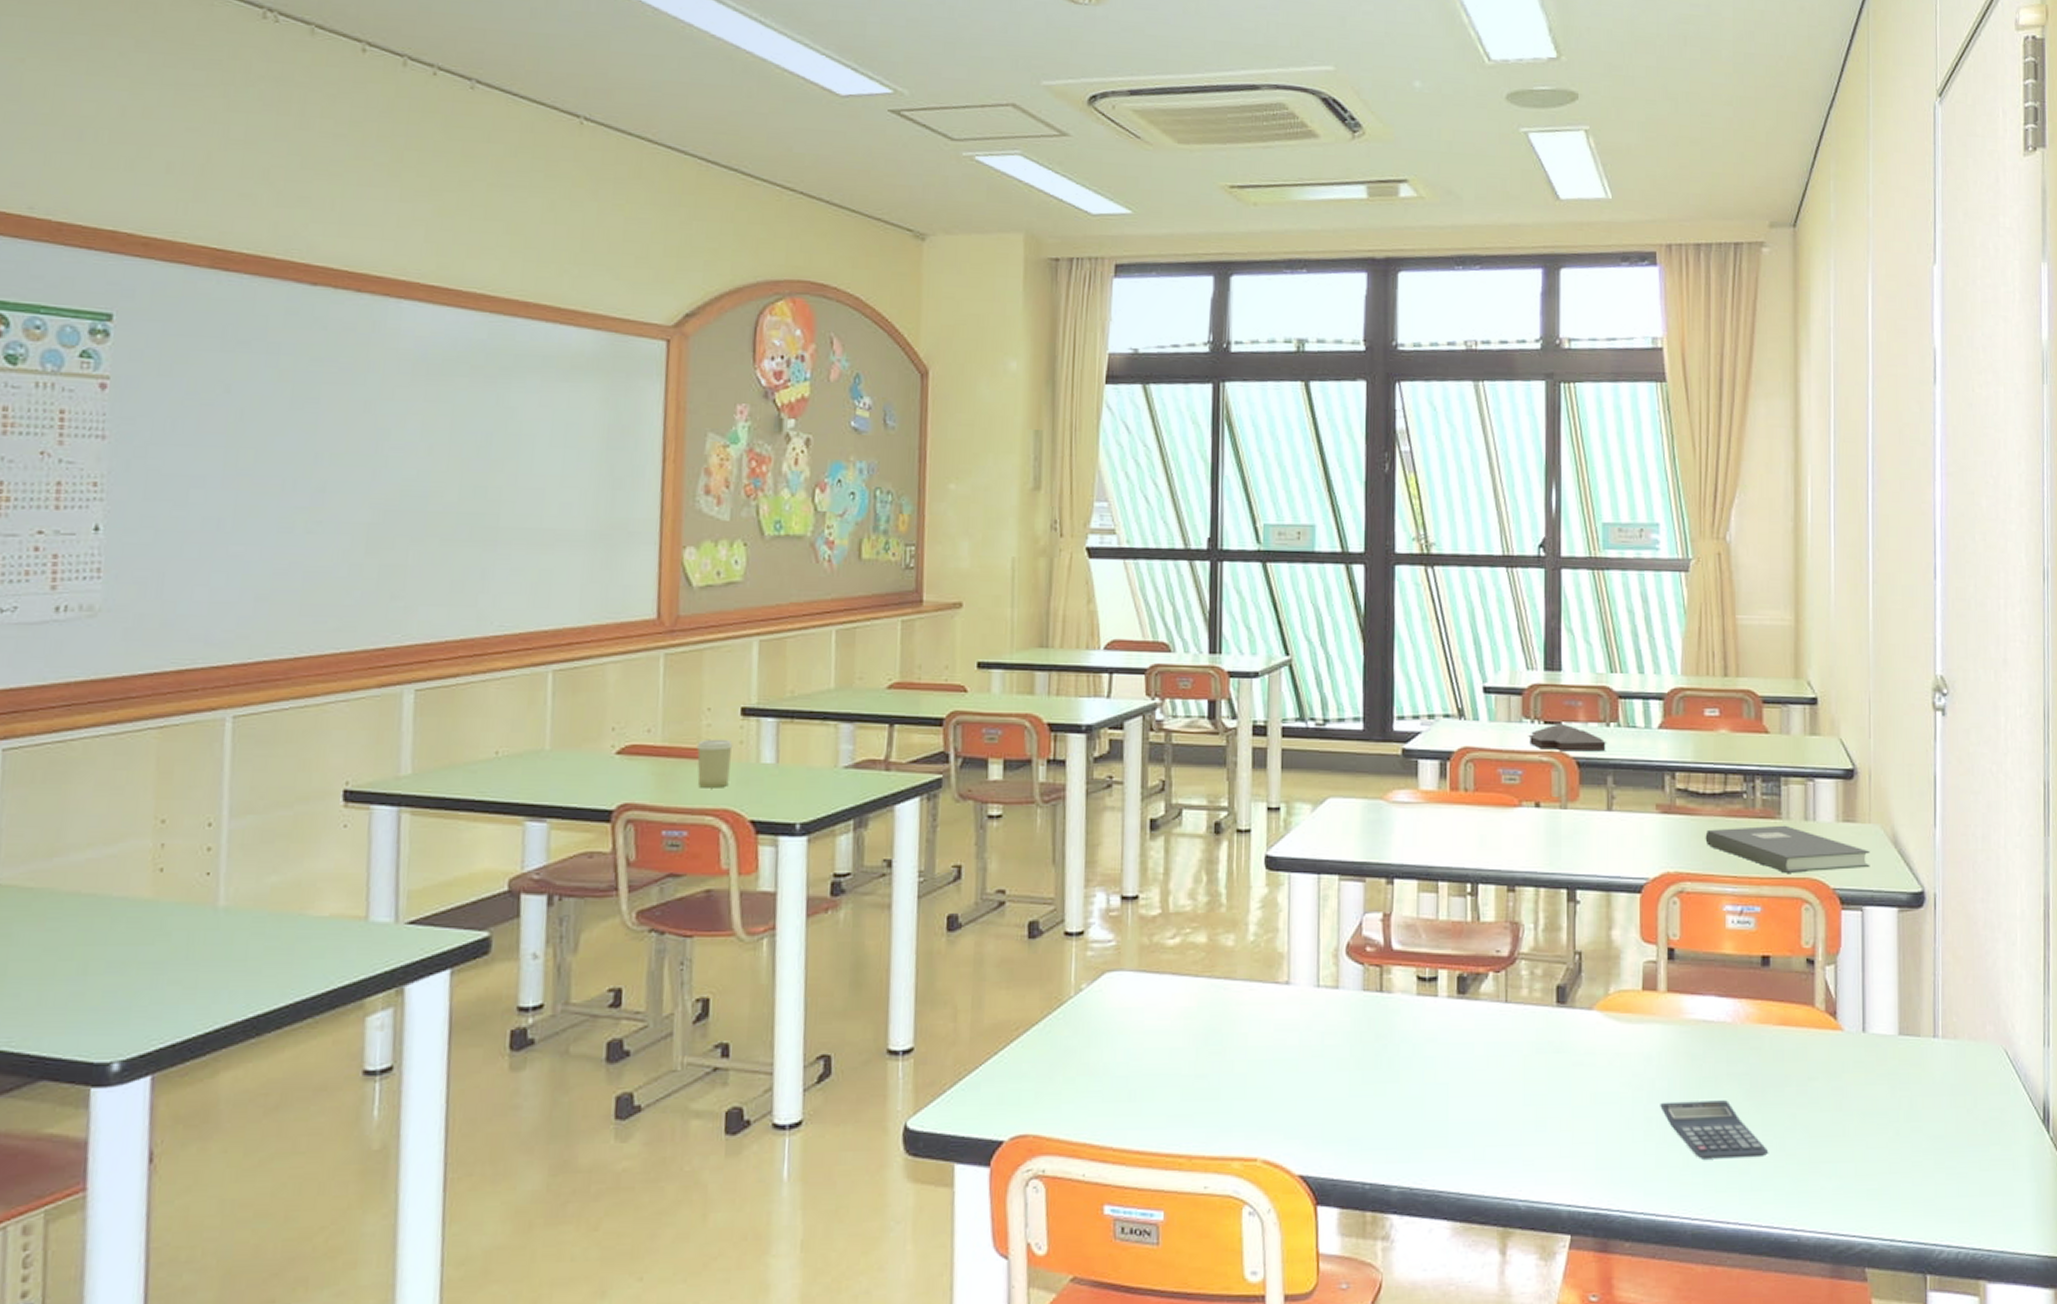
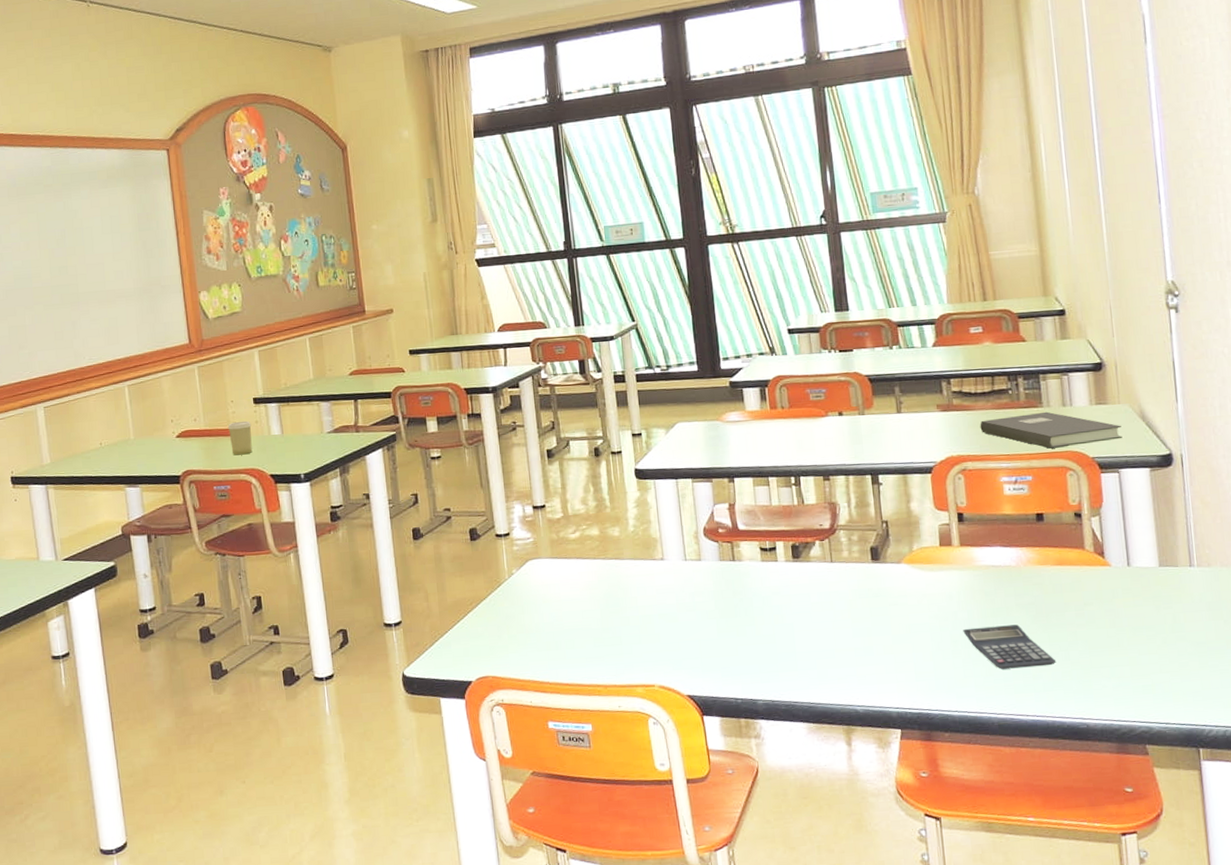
papers: present [1528,723,1608,752] -> none [827,350,892,372]

